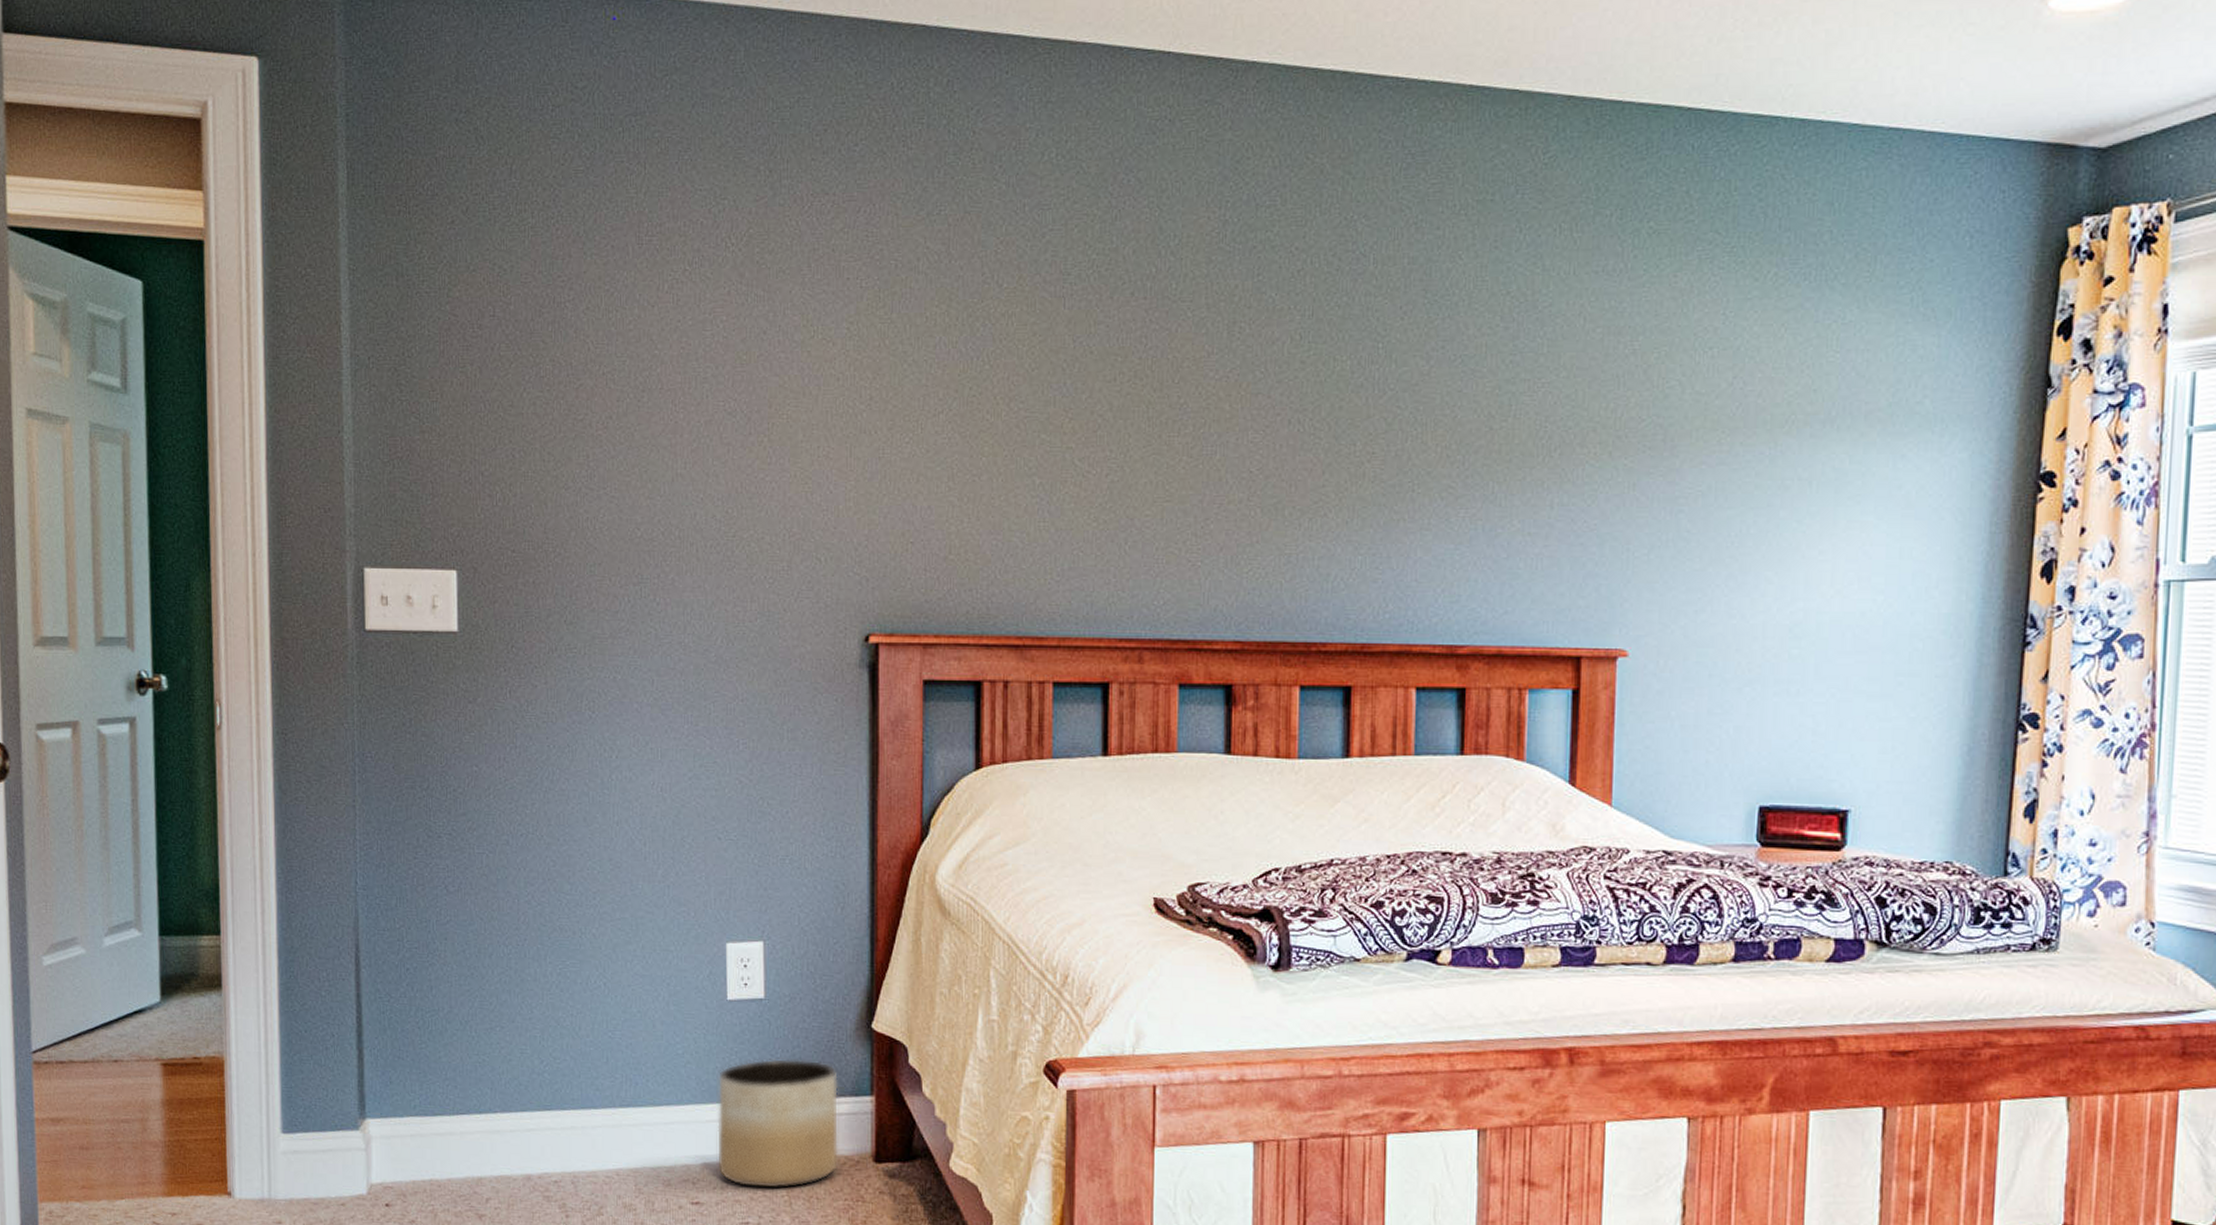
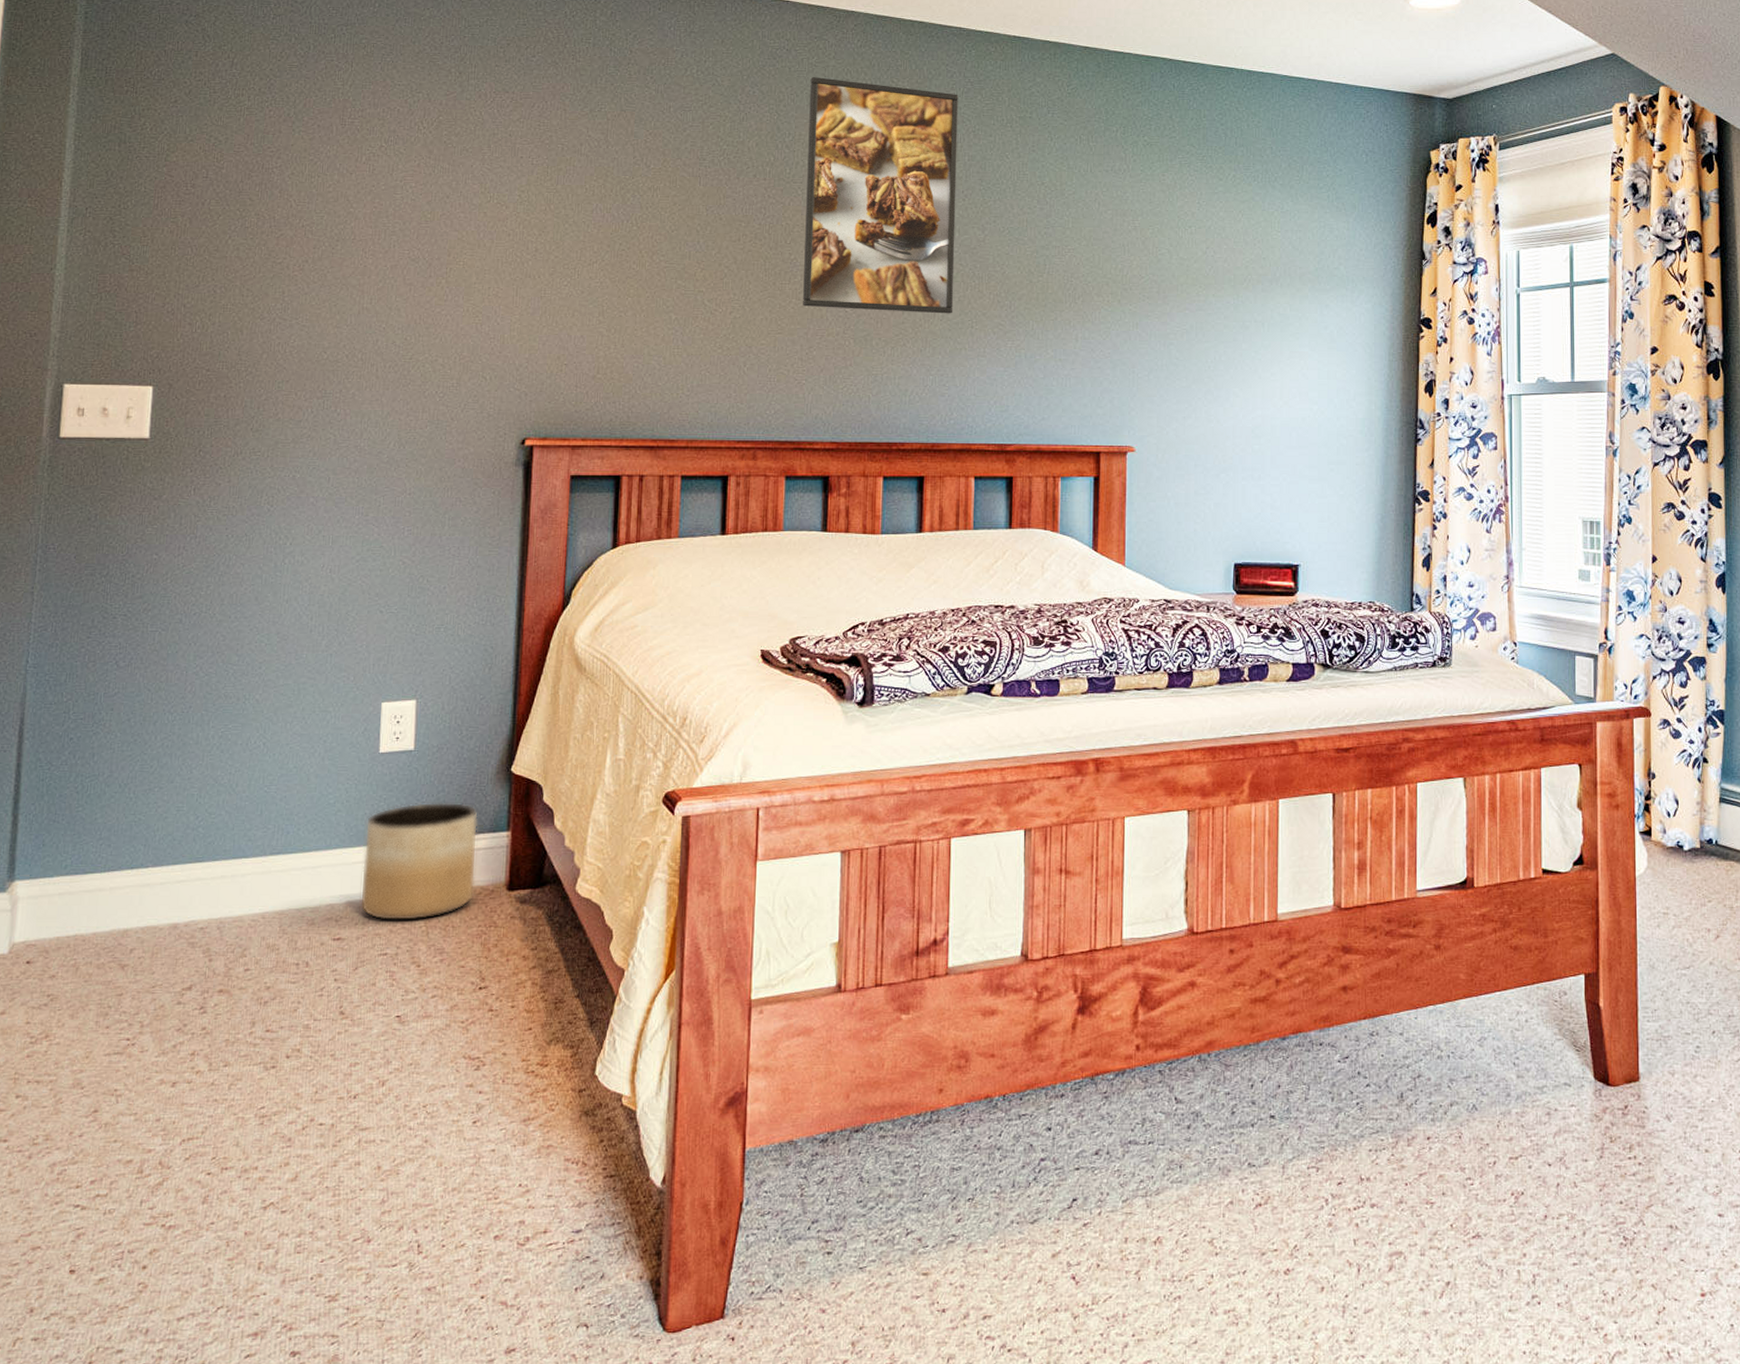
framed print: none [1196,156,1395,473] -> present [803,77,959,314]

